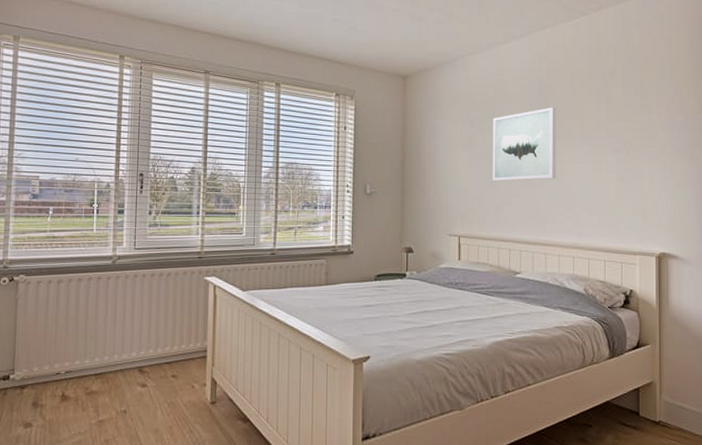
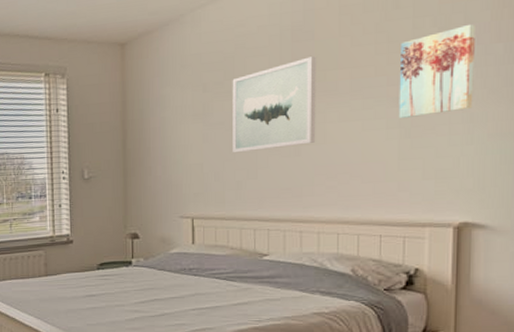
wall art: none [615,97,665,165] -> present [398,23,475,119]

